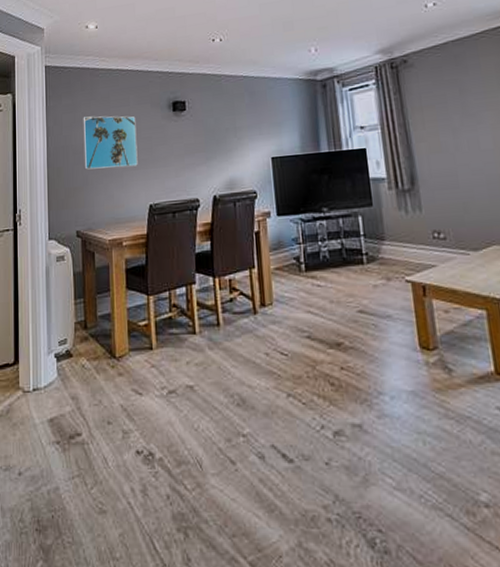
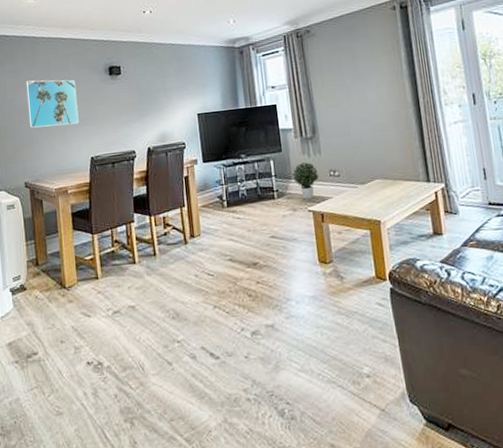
potted plant: none [384,219,420,267] -> present [291,162,319,200]

